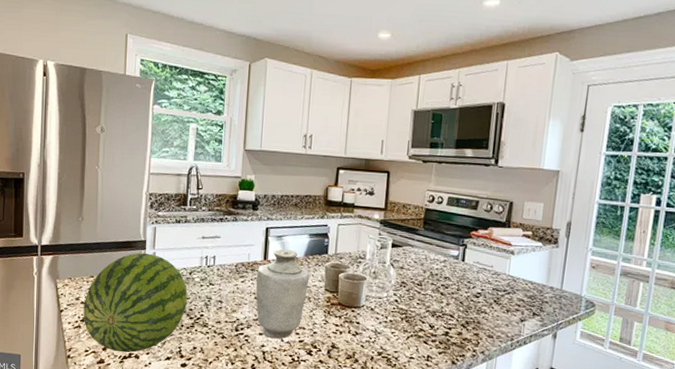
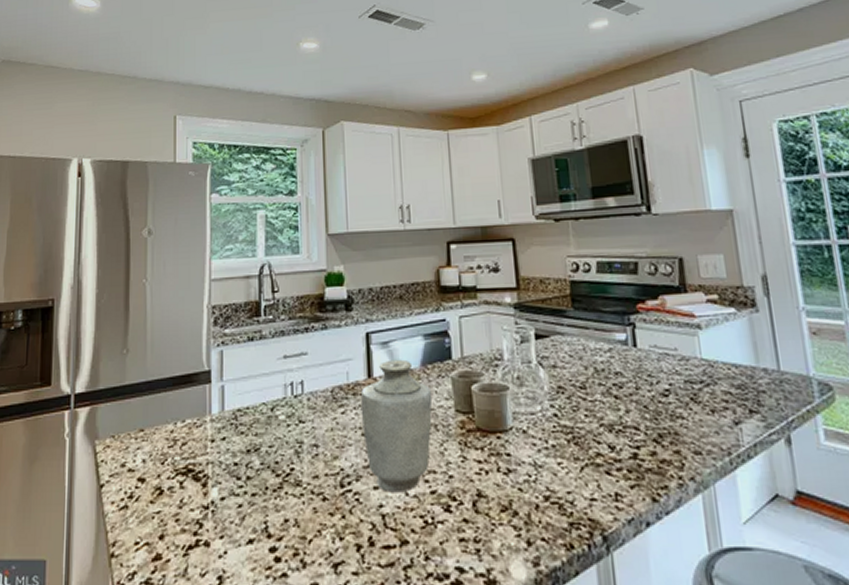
fruit: present [83,252,187,353] -> none [131,387,271,540]

